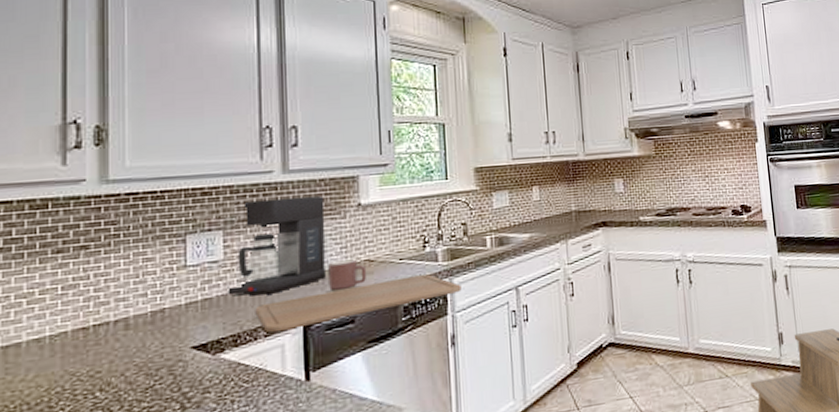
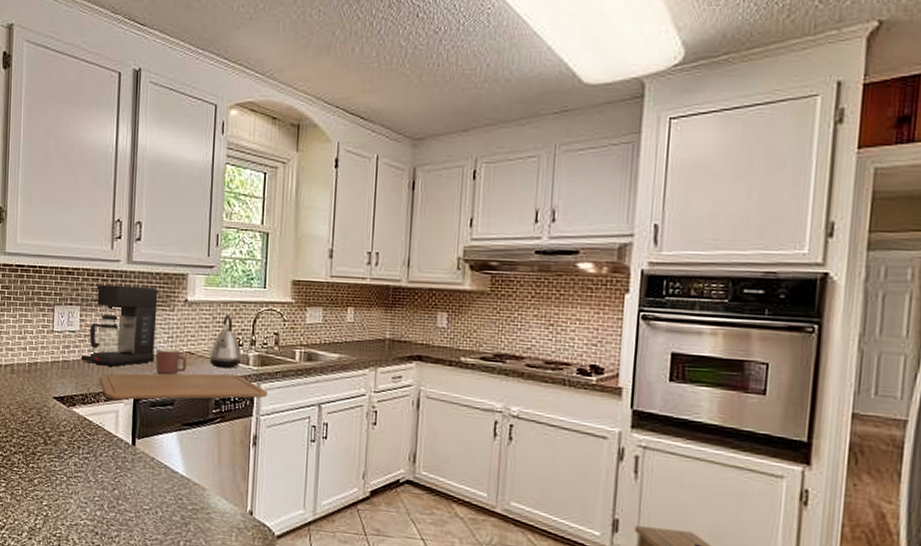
kettle: none [391,212,430,270] -> present [209,314,242,368]

